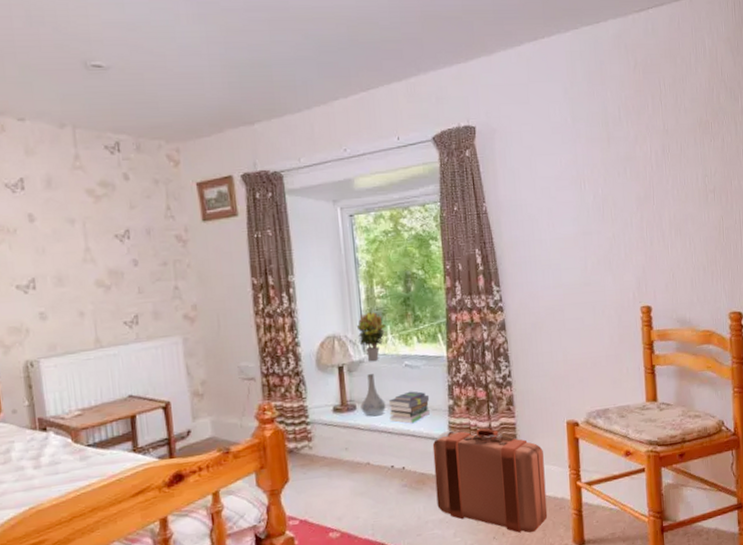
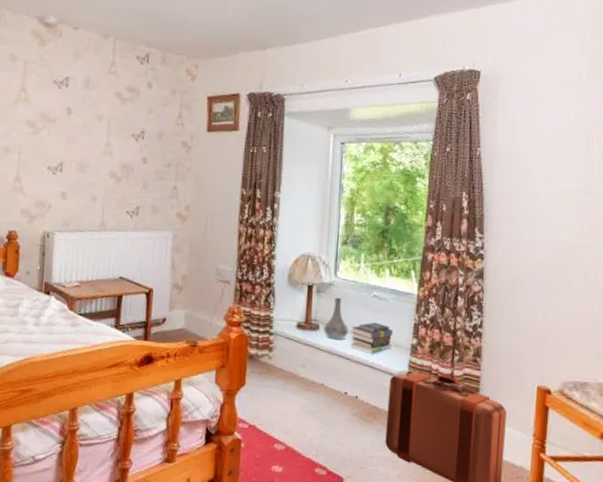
potted plant: present [356,311,386,361] -> none [330,237,360,286]

